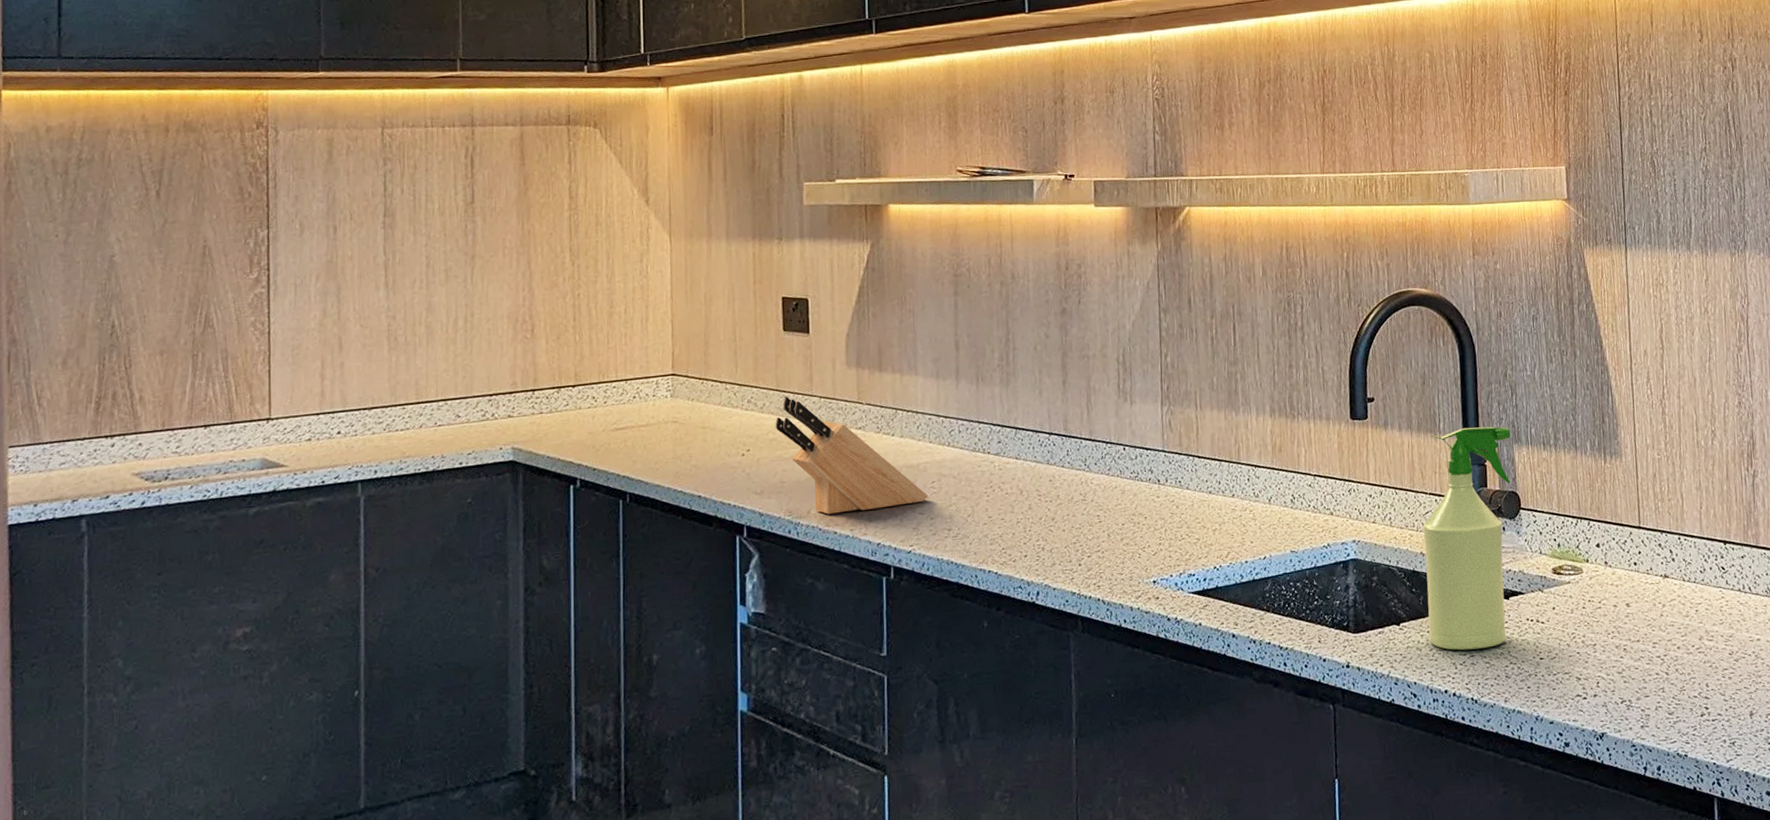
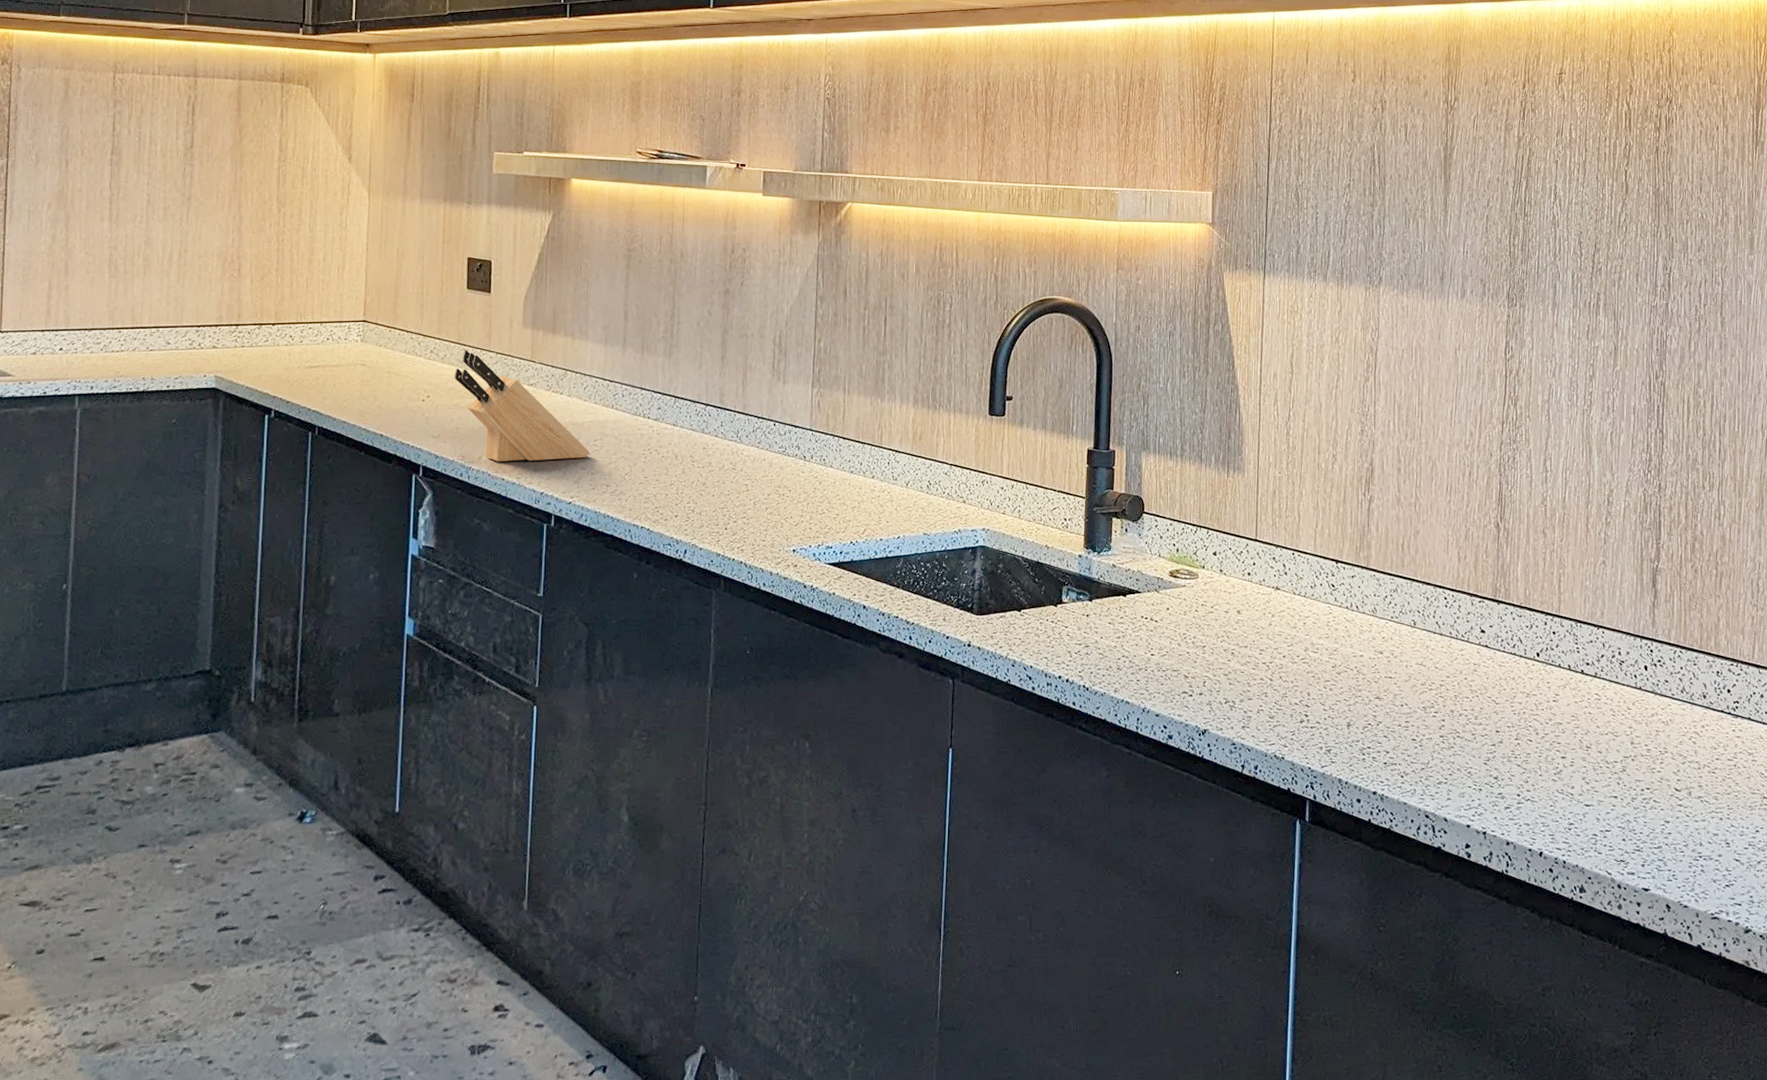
spray bottle: present [1422,426,1511,651] -> none [1048,432,1139,640]

